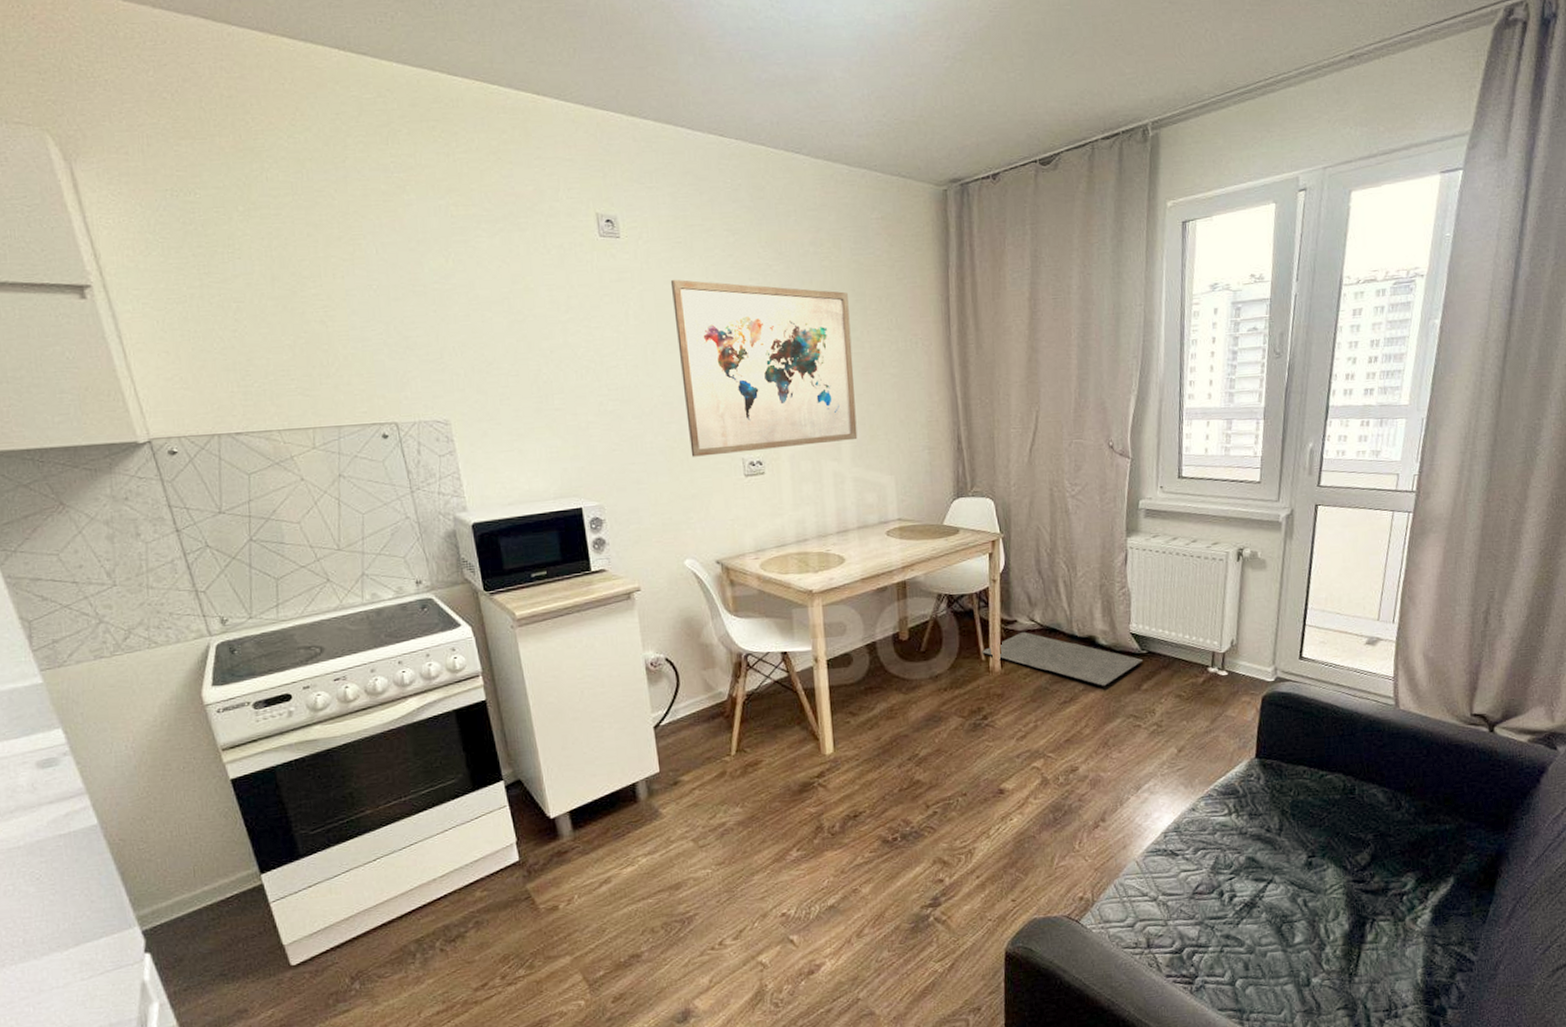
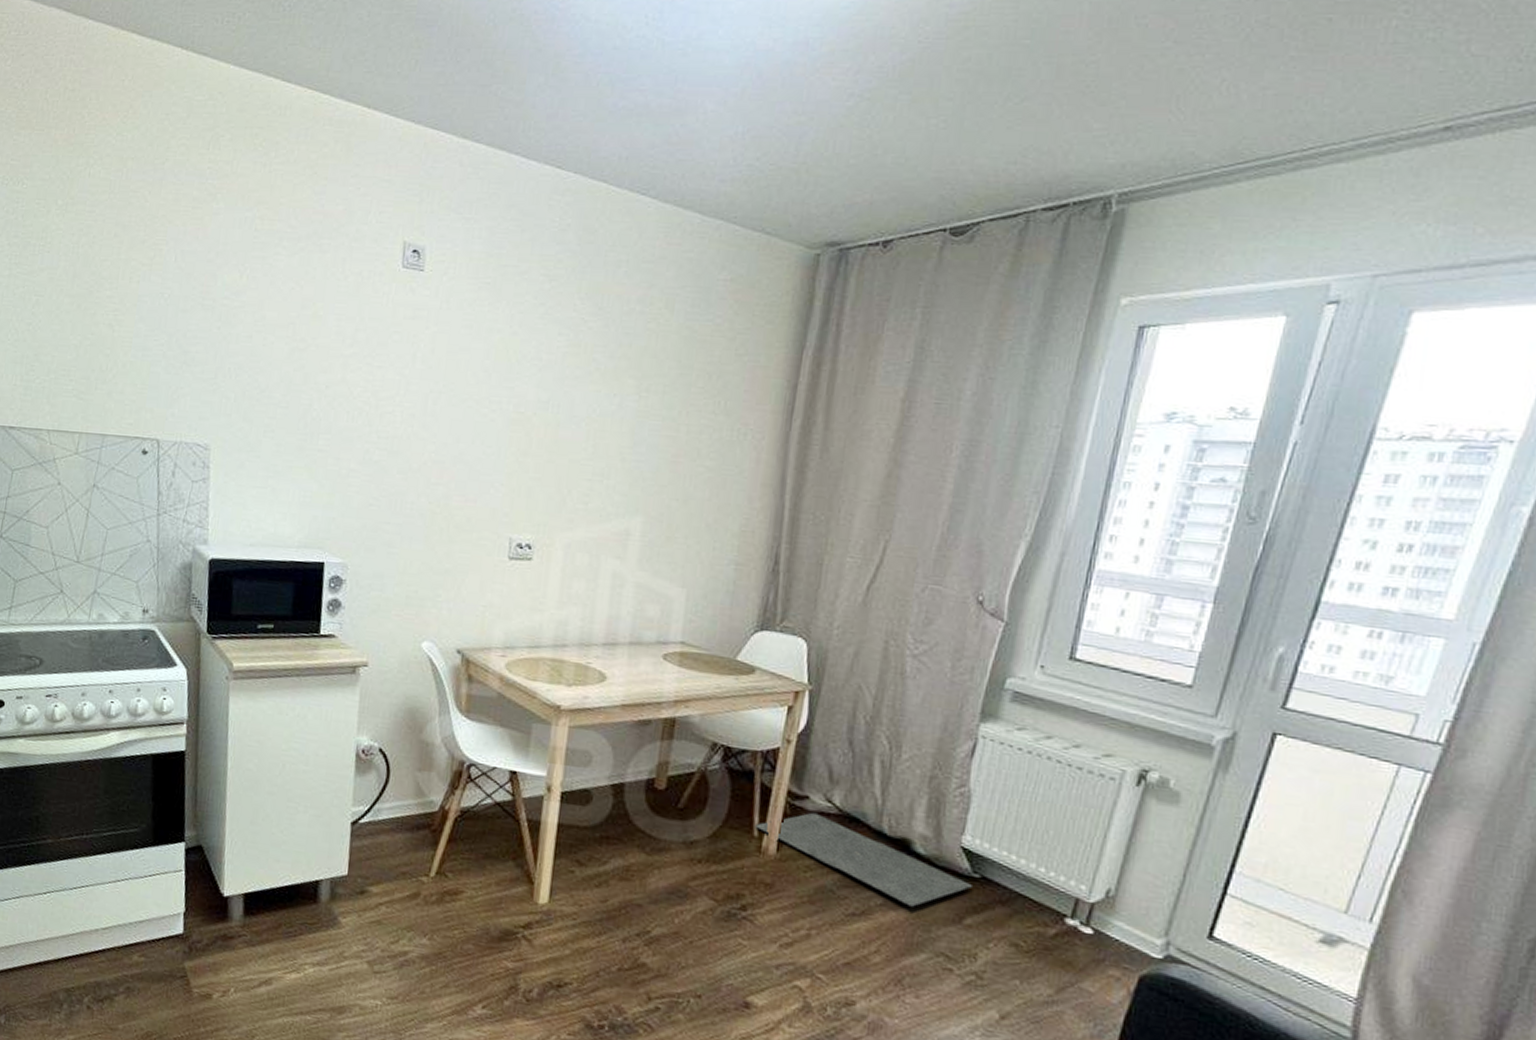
wall art: present [670,279,858,457] -> none [453,323,672,539]

